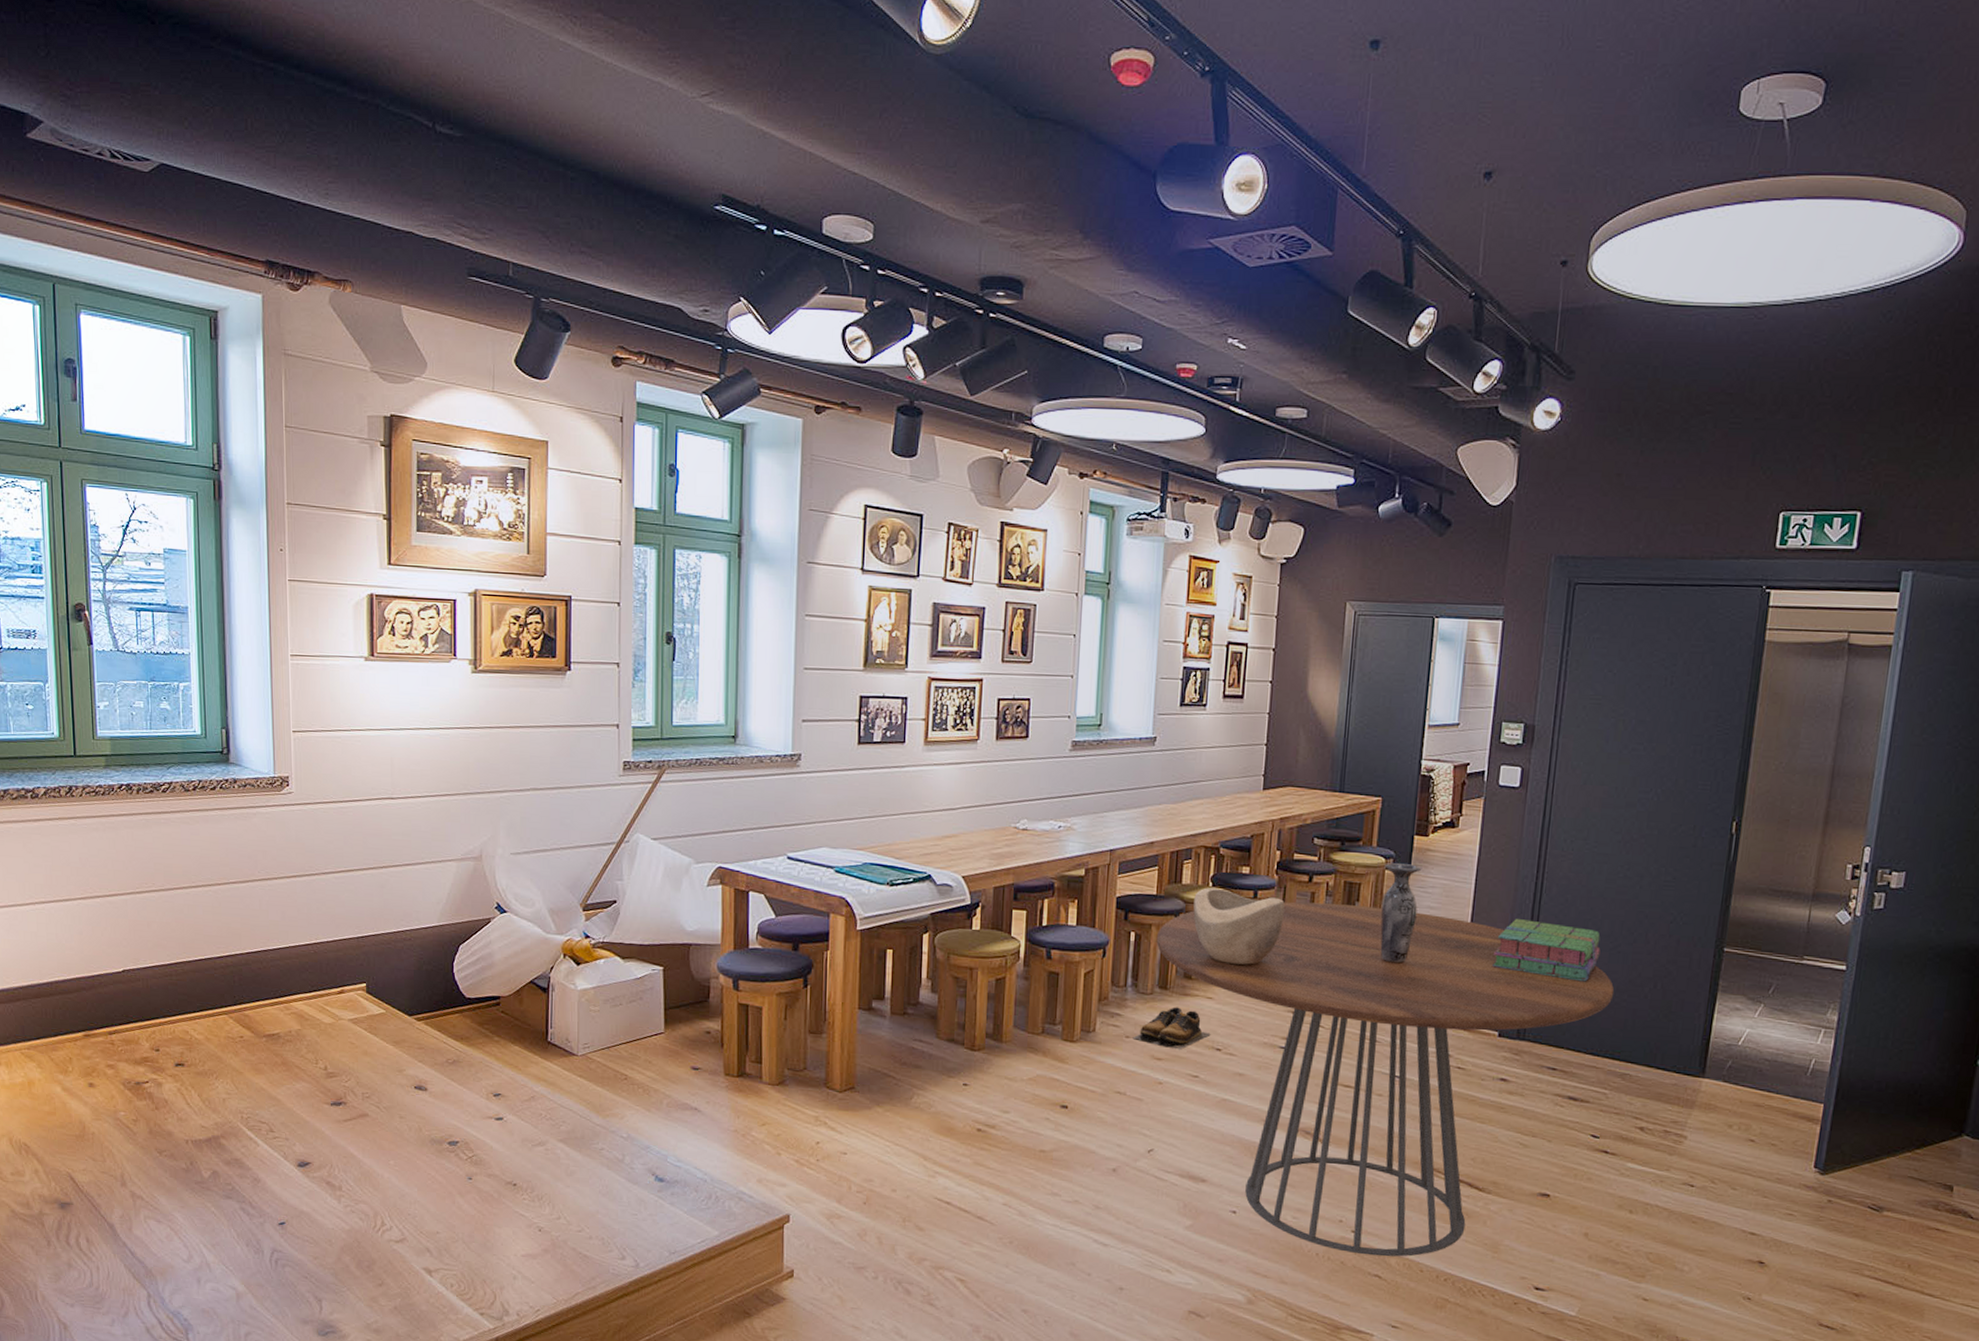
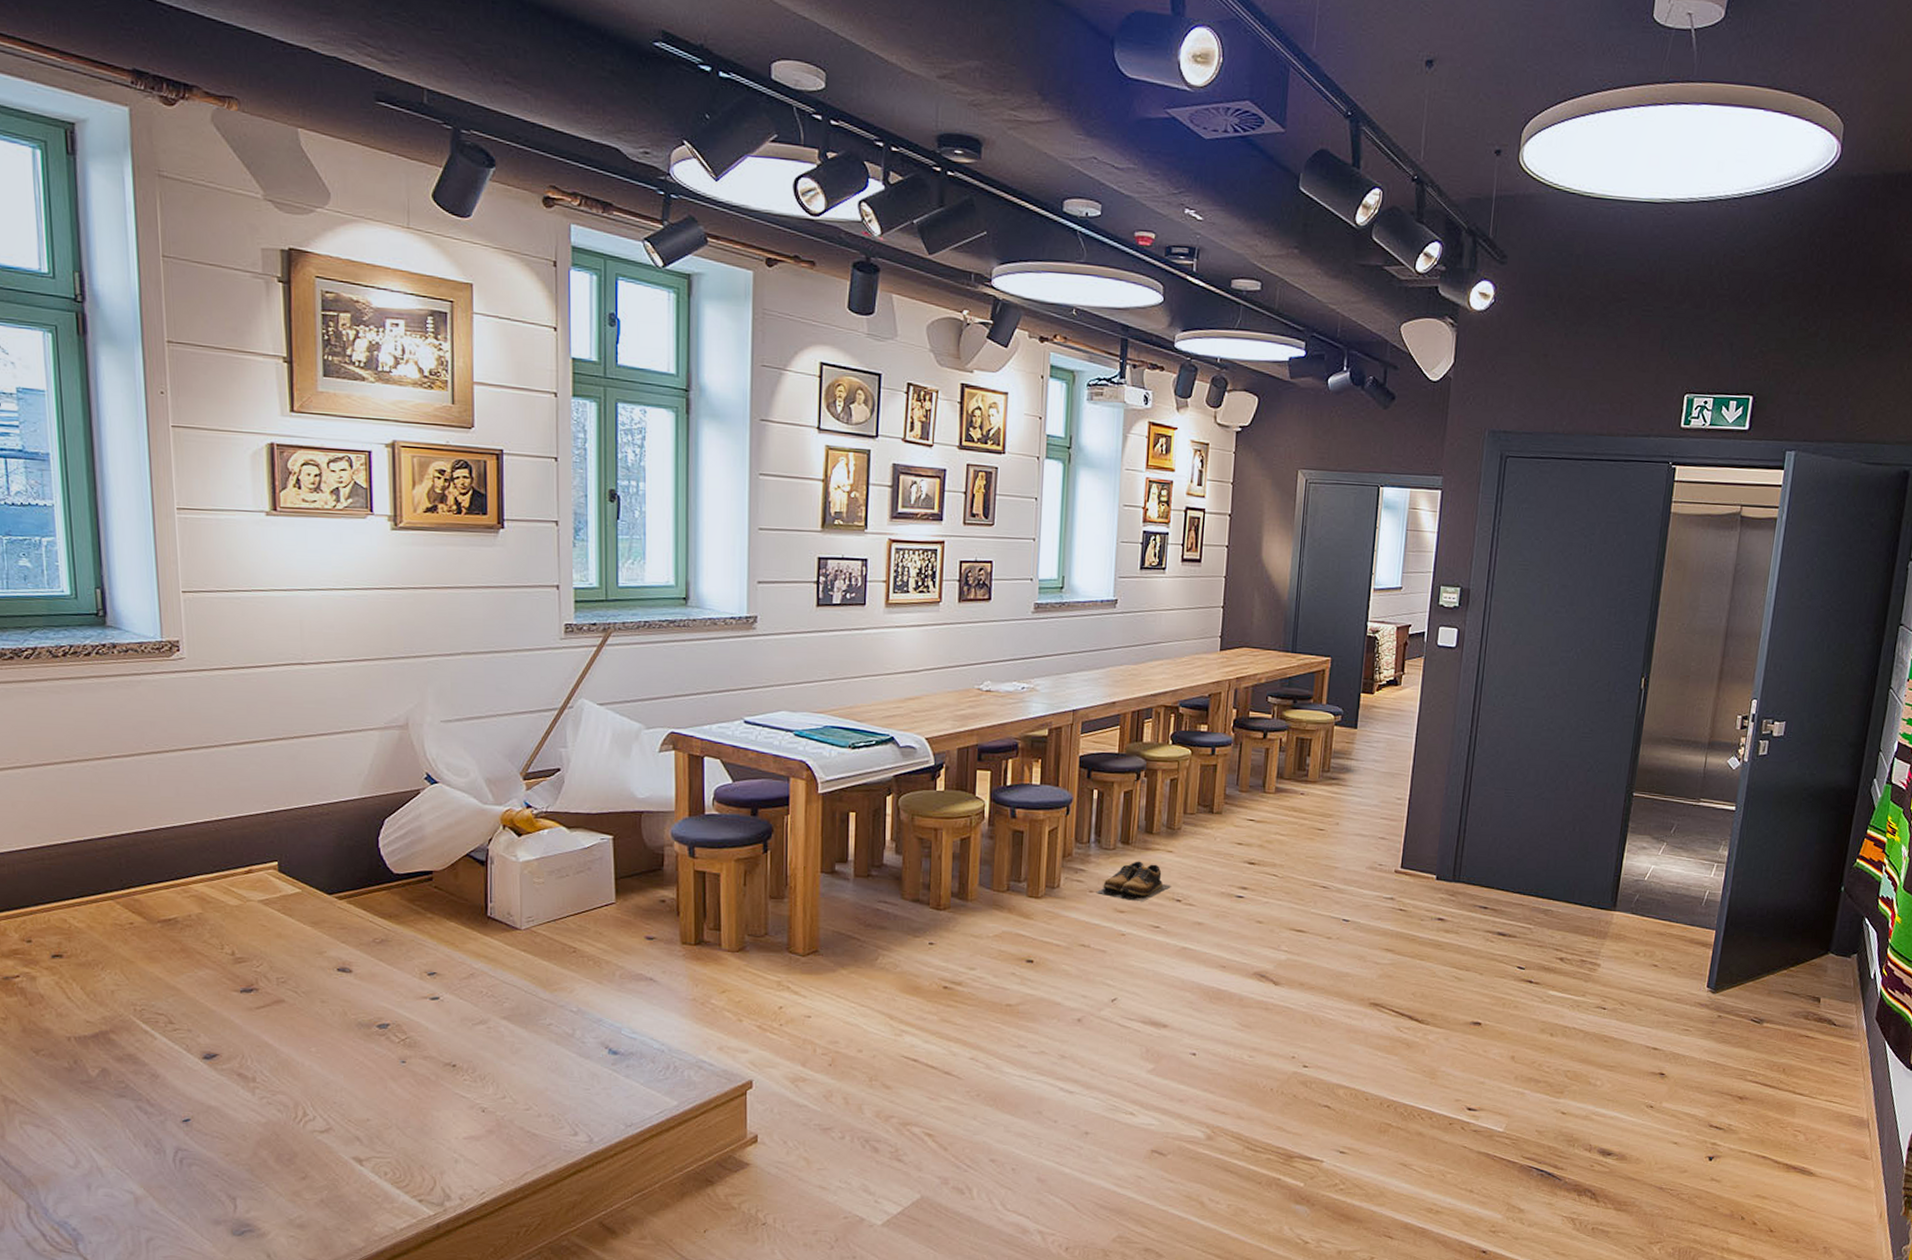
dining table: present [1156,901,1615,1257] -> none [1118,757,1539,1088]
decorative bowl: present [1193,887,1285,965] -> none [1154,745,1241,819]
vase: present [1380,863,1421,963] -> none [1329,719,1367,814]
stack of books: present [1493,919,1601,982] -> none [1431,770,1527,827]

